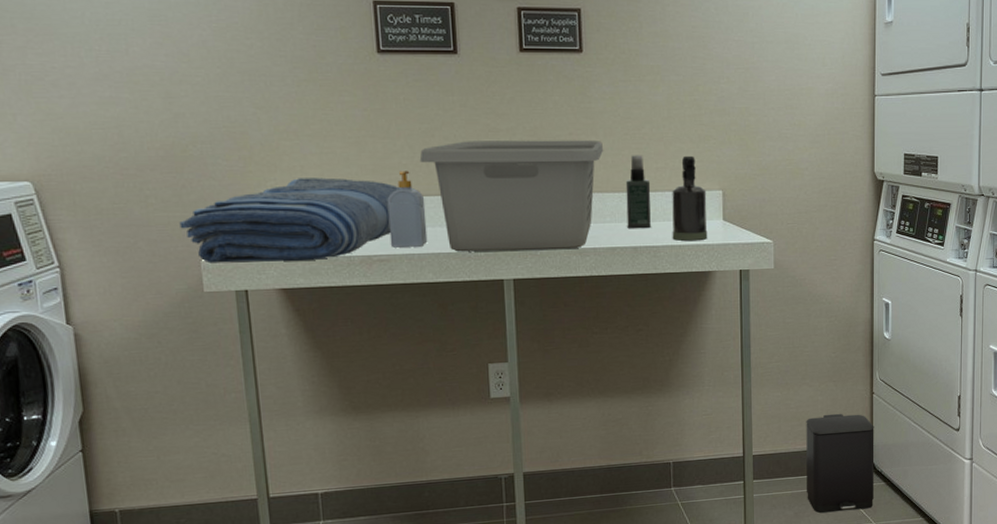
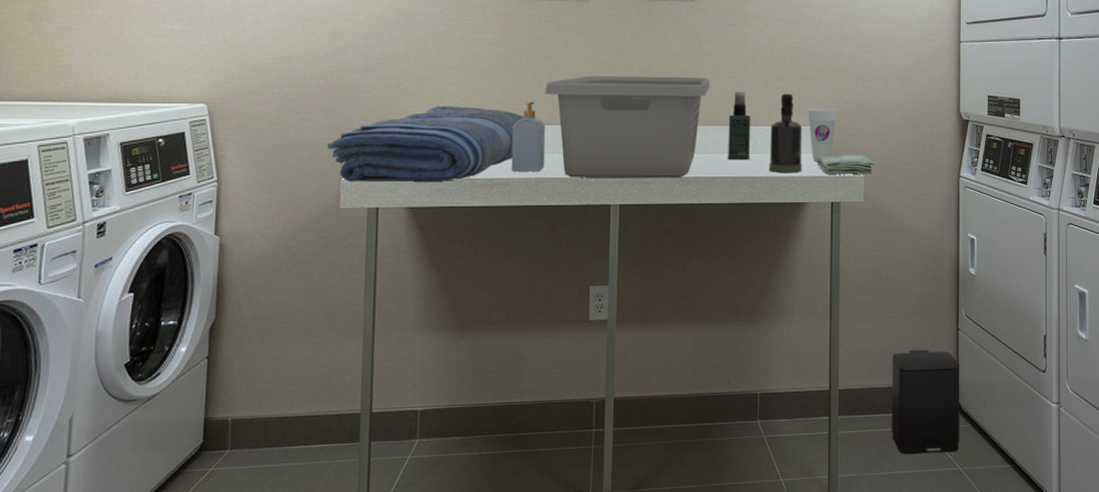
cup: none [711,171,743,228] -> present [807,109,837,161]
towel: none [723,219,785,241] -> present [816,154,875,174]

